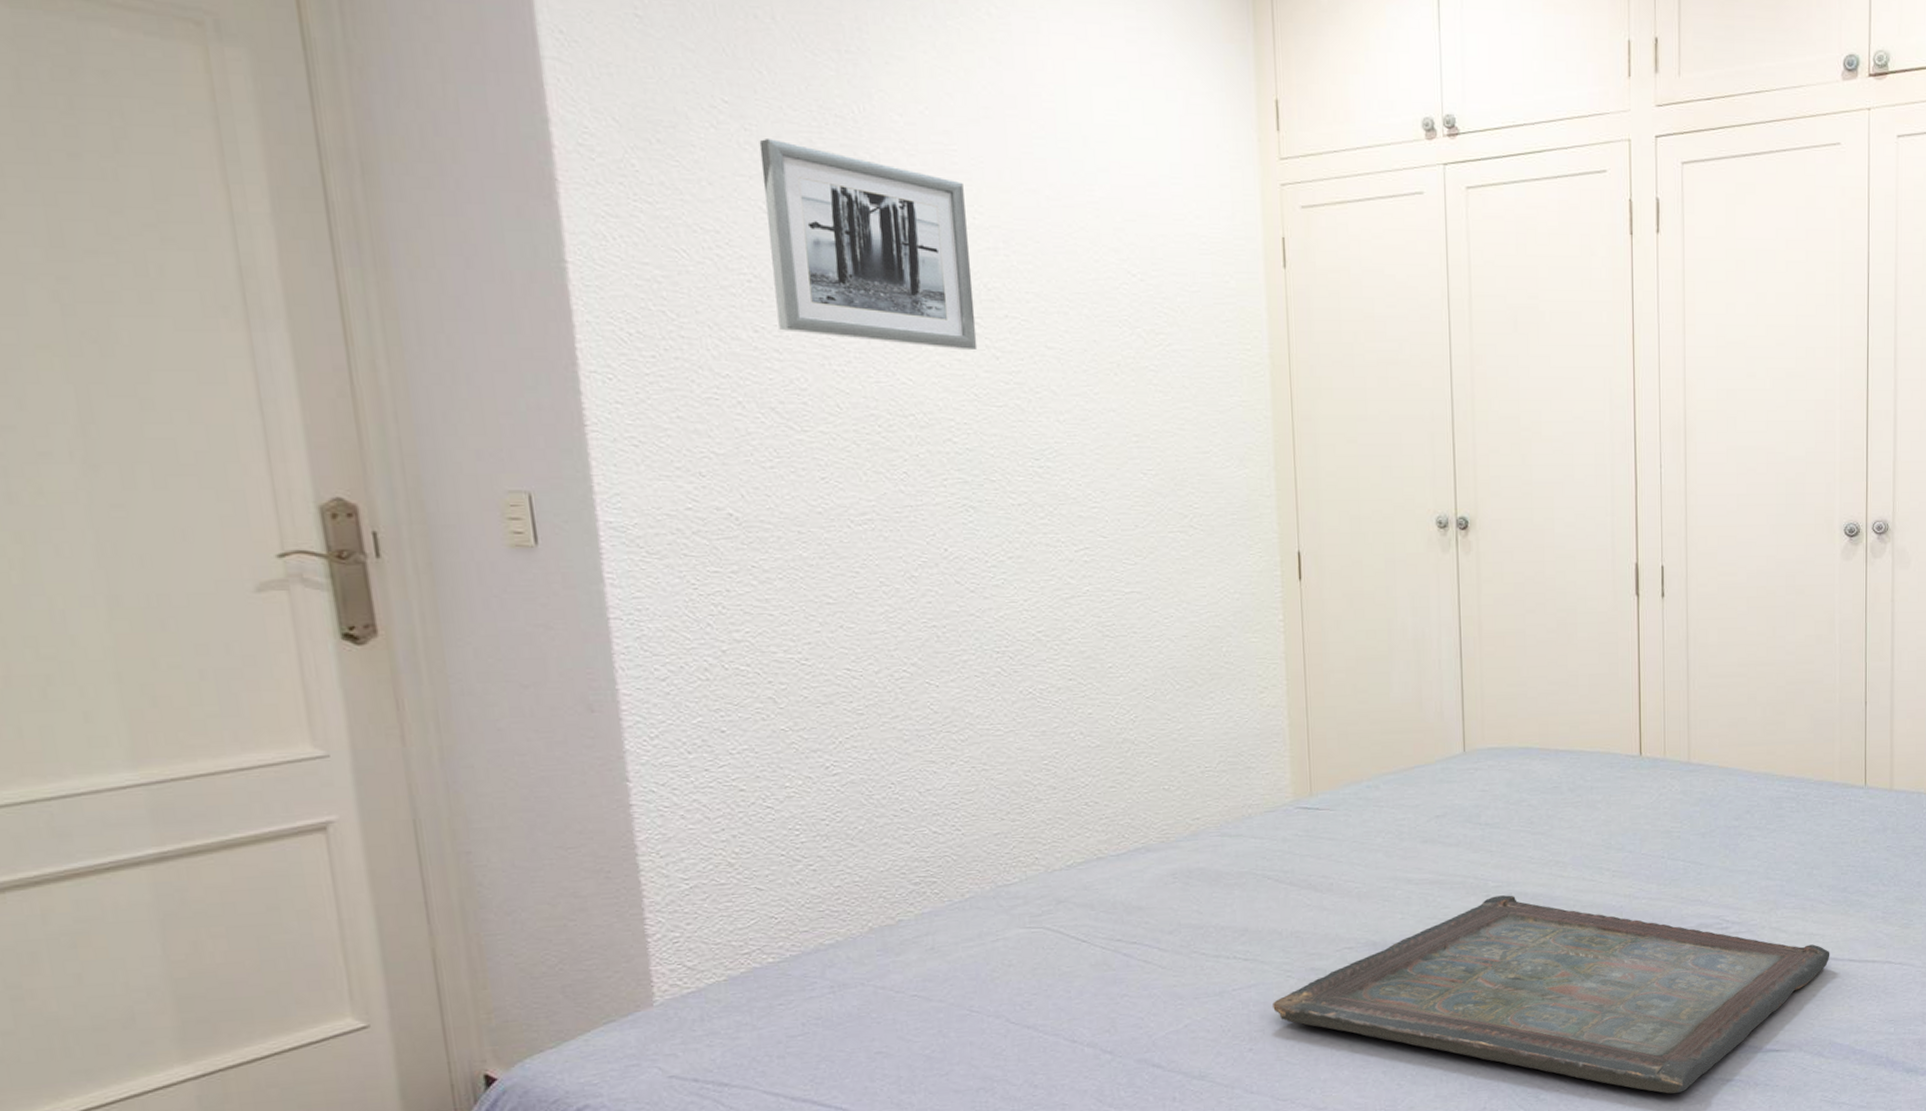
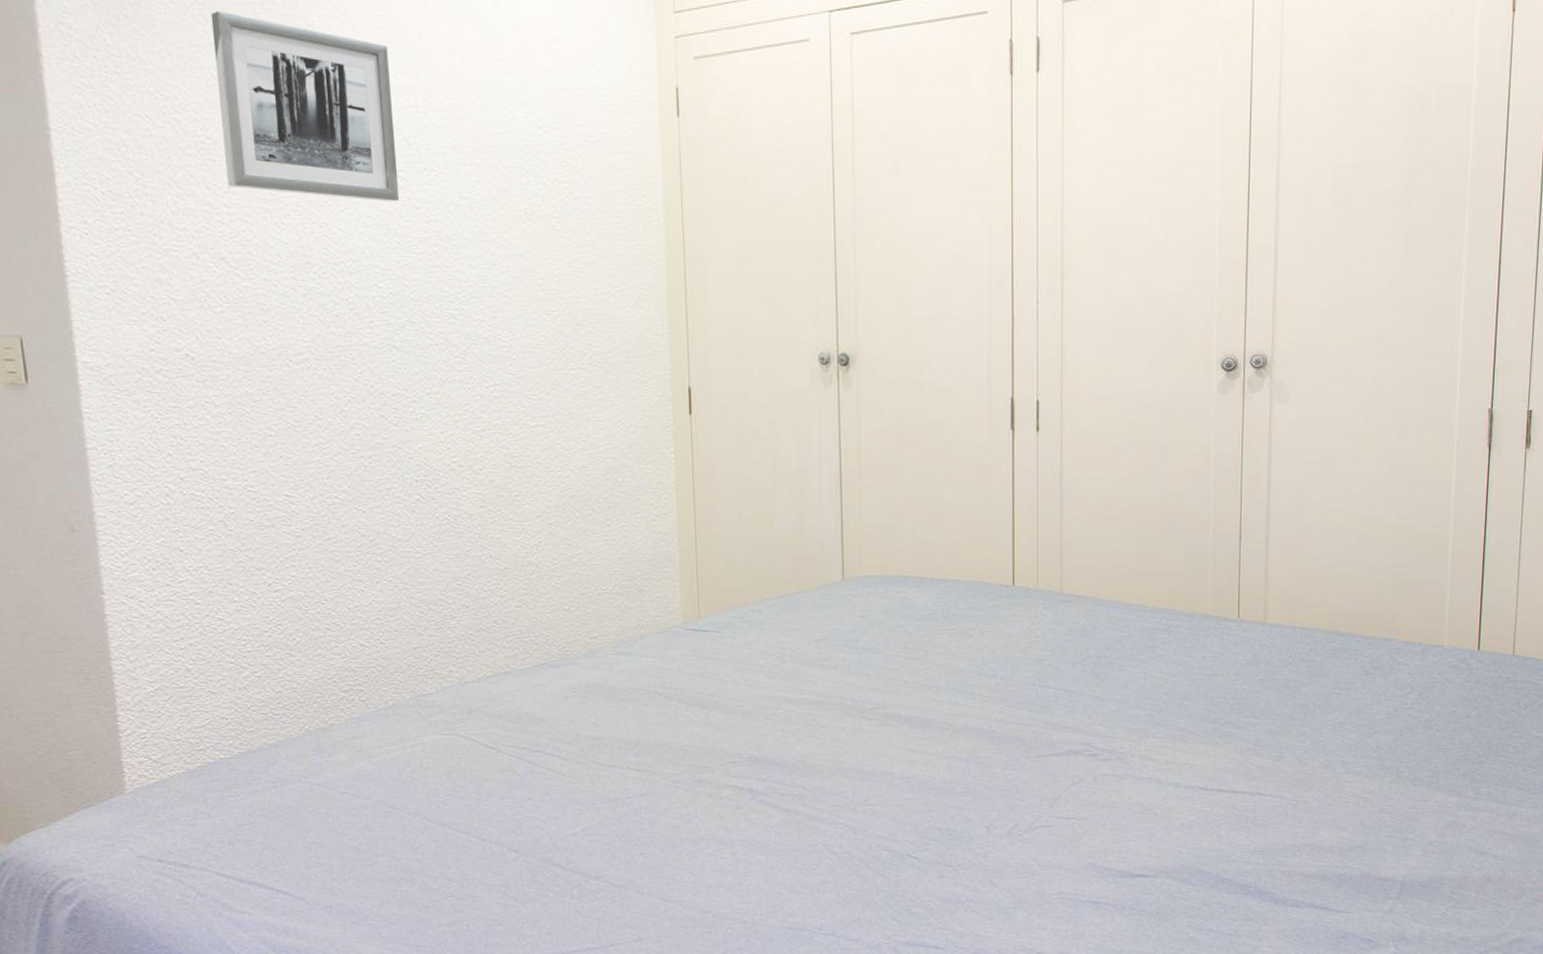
serving tray: present [1273,895,1830,1094] -> none [662,717,1200,913]

